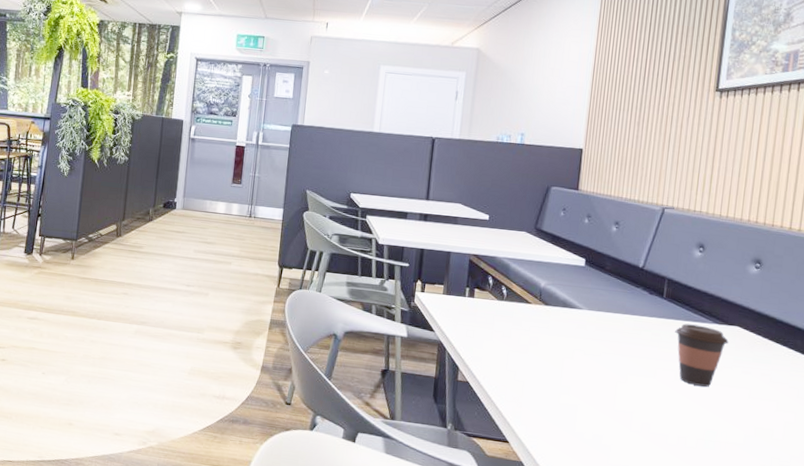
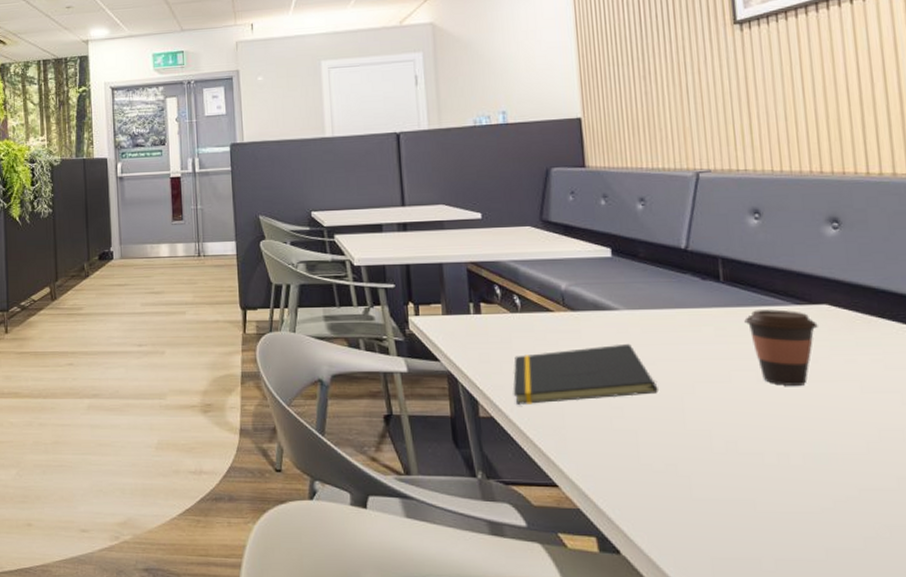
notepad: none [487,335,600,379] -> present [513,343,658,404]

